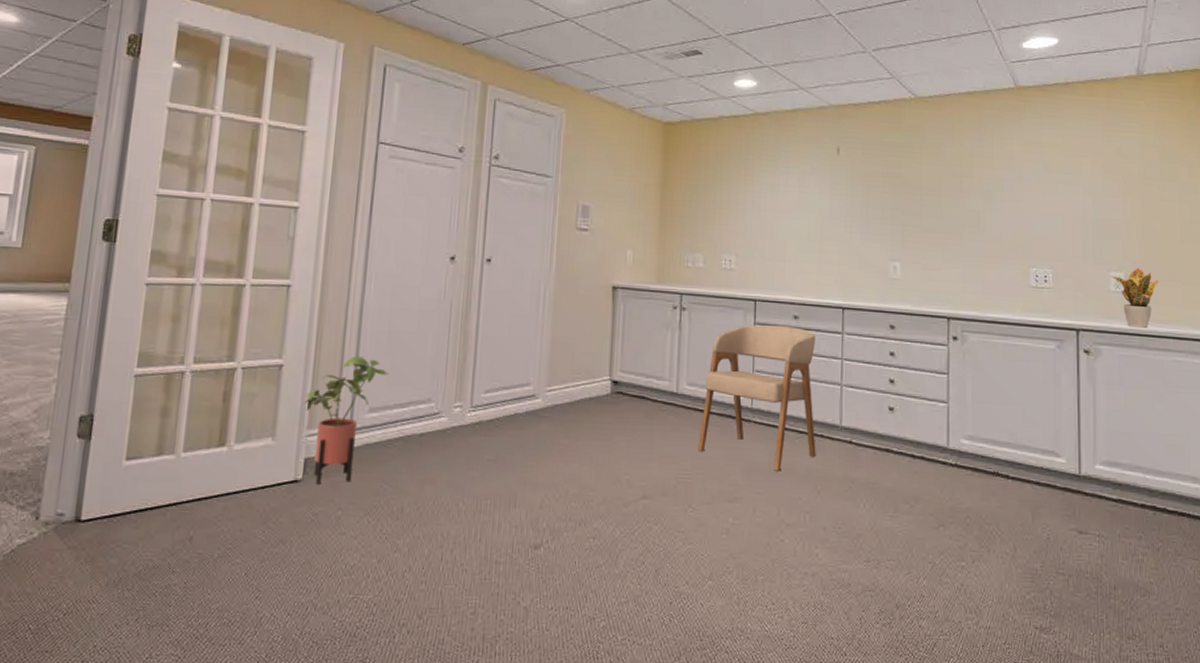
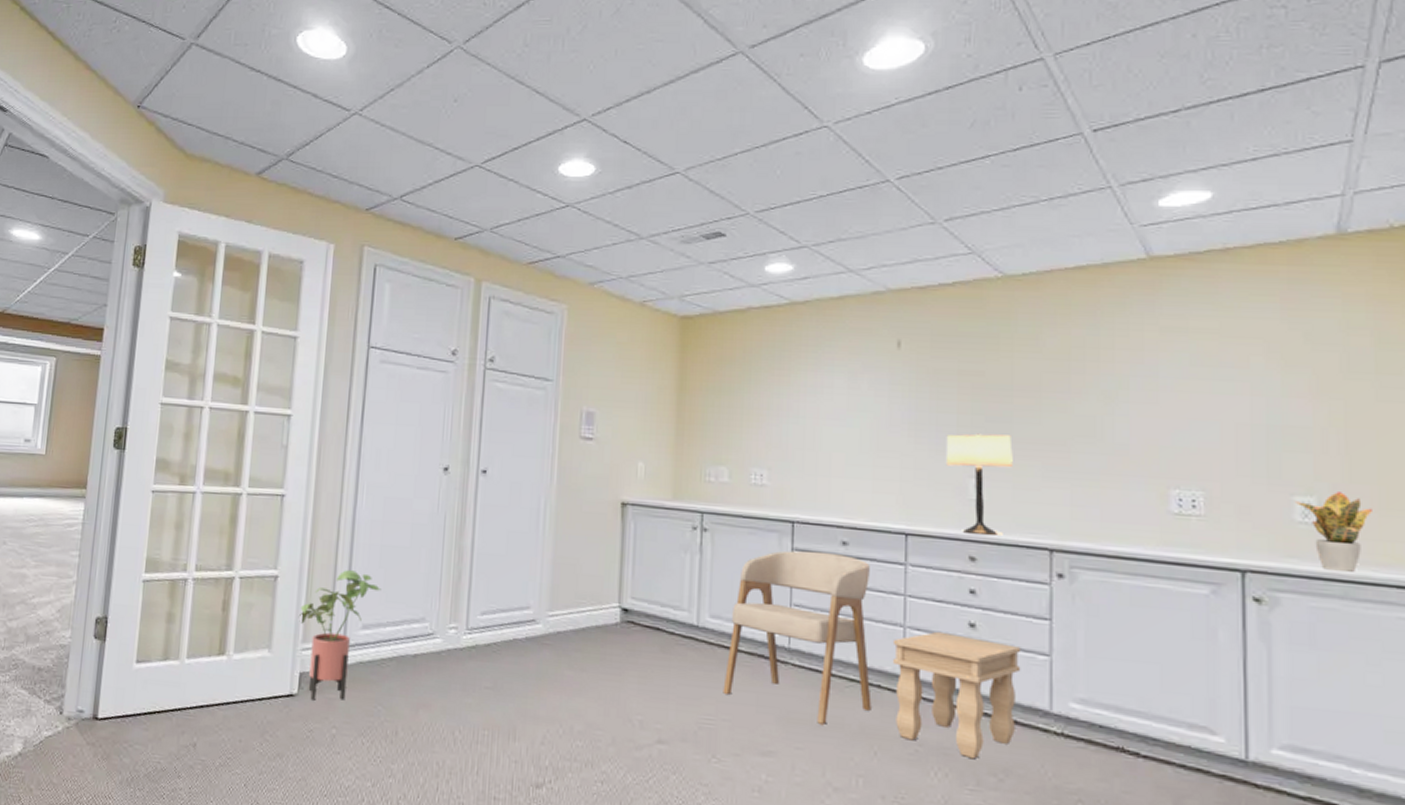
side table: none [832,387,927,491] -> present [892,631,1021,760]
table lamp: none [872,224,922,309] -> present [945,433,1013,537]

